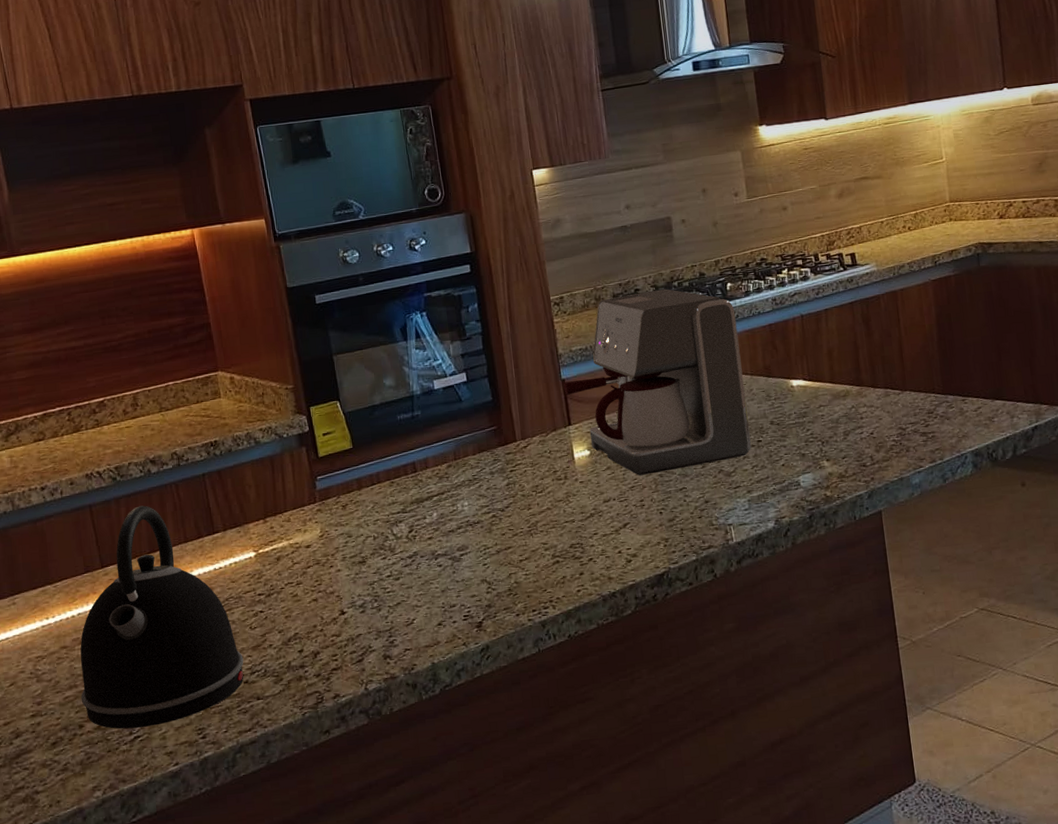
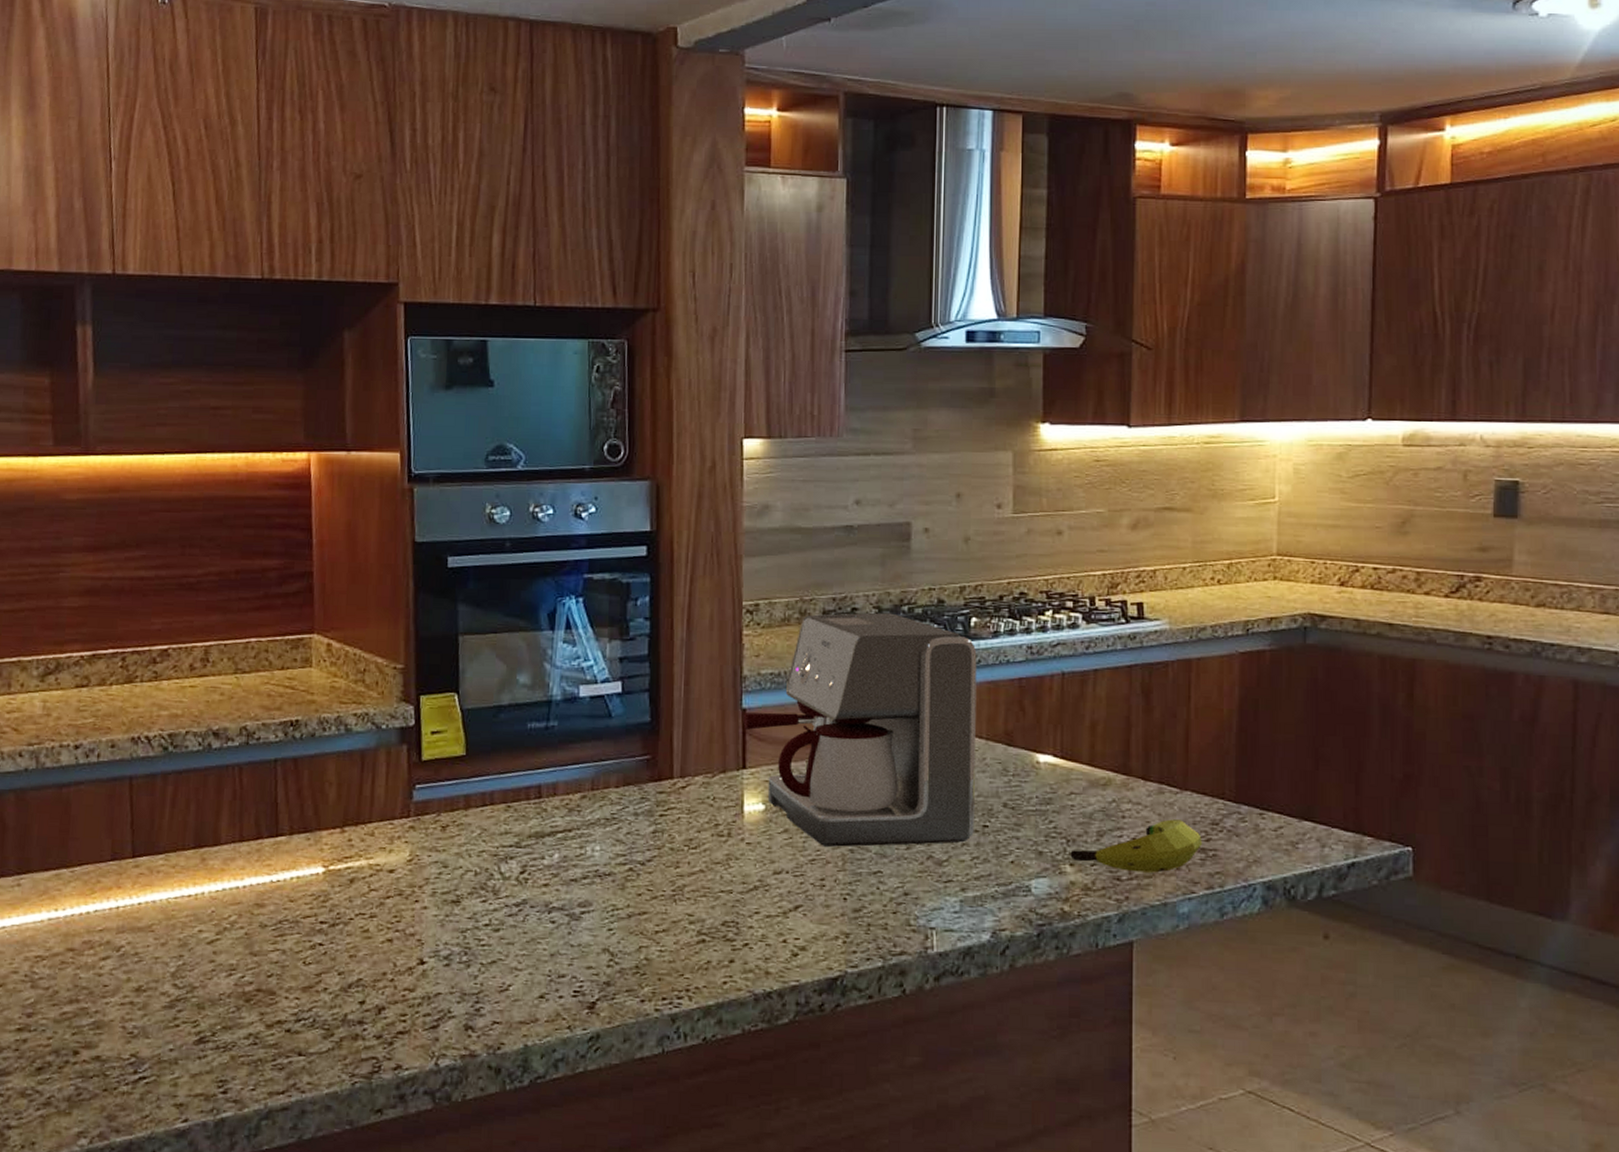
kettle: present [80,505,244,729] -> none [81,787,290,1067]
banana: none [826,413,924,459] -> present [1070,819,1203,873]

